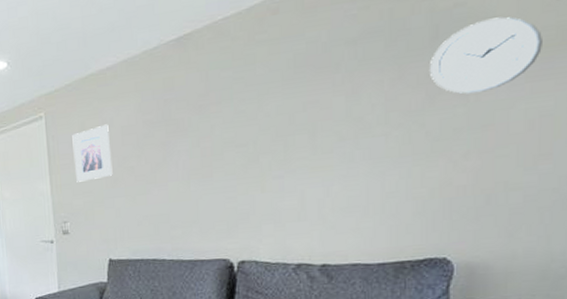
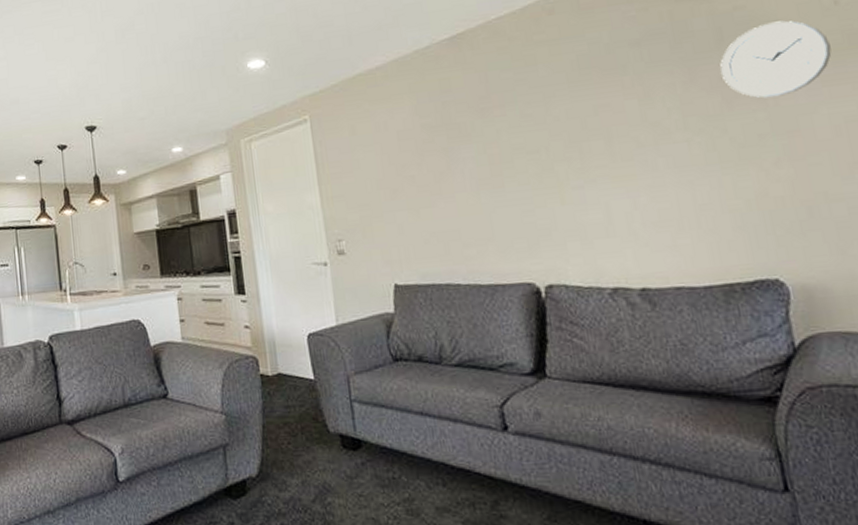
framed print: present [72,124,113,182] -> none [342,128,391,194]

